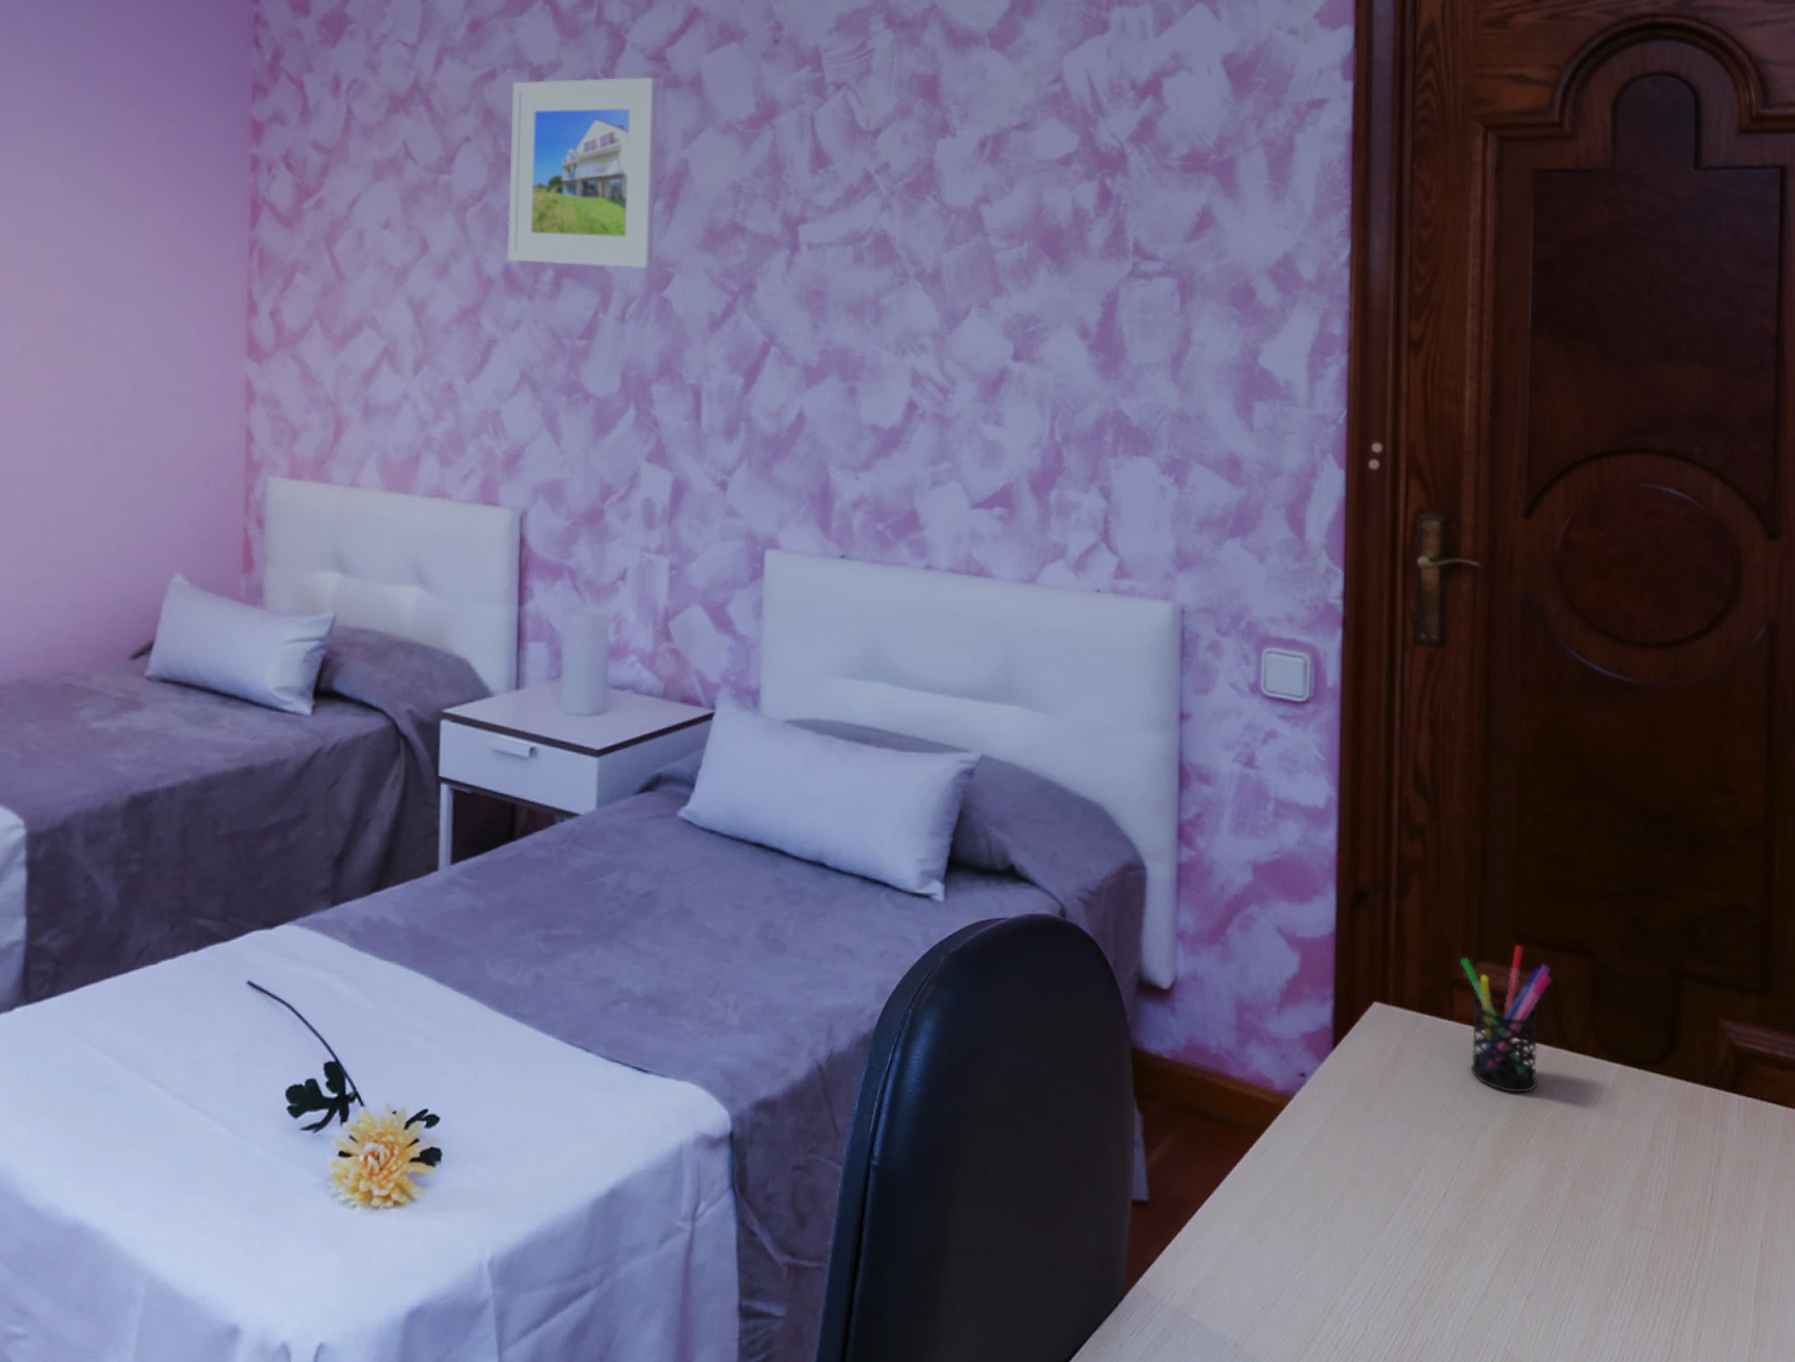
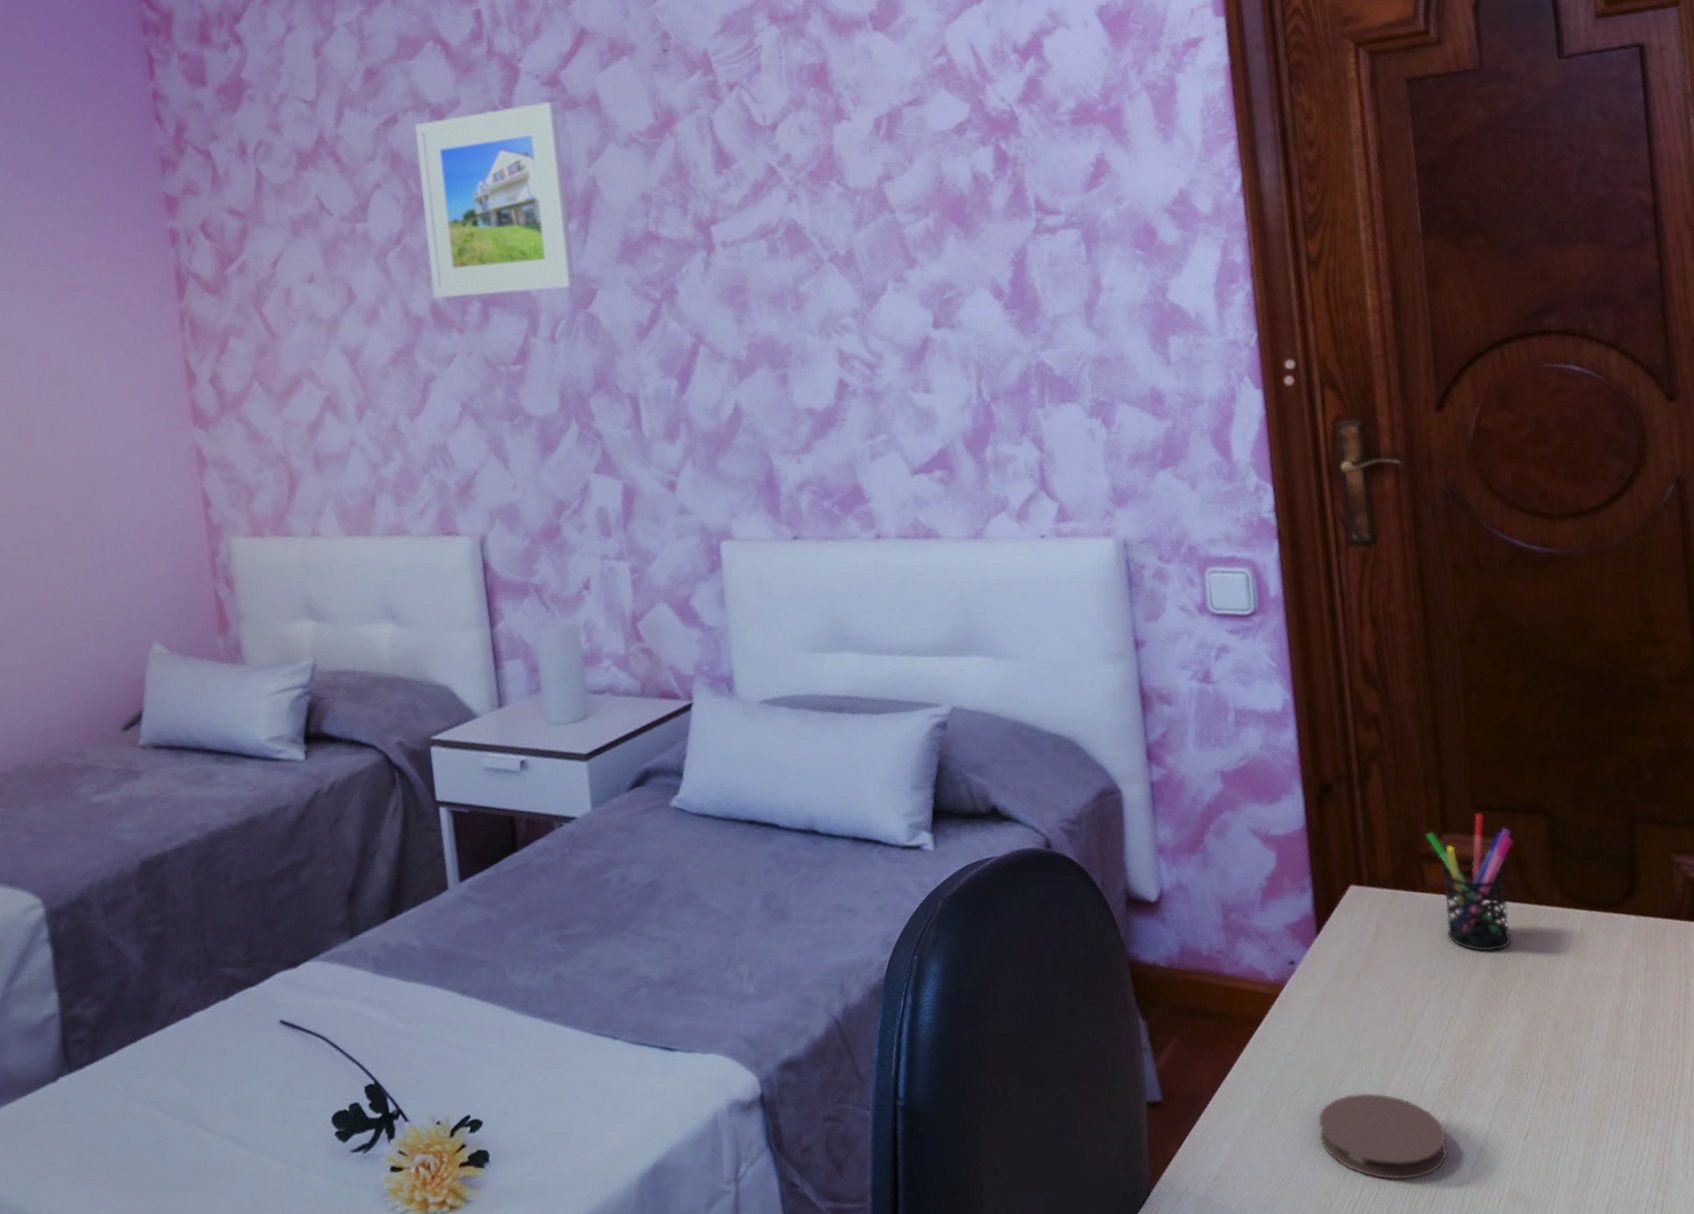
coaster: none [1310,1223,1443,1324] -> present [1318,1093,1448,1181]

